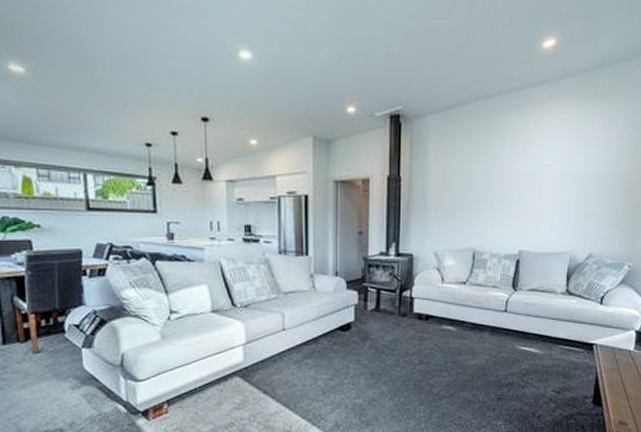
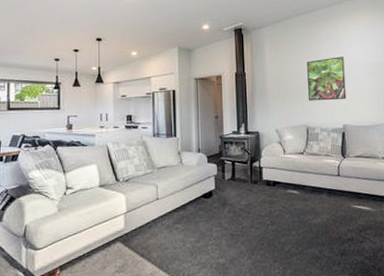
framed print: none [478,161,531,219] -> present [307,56,347,101]

